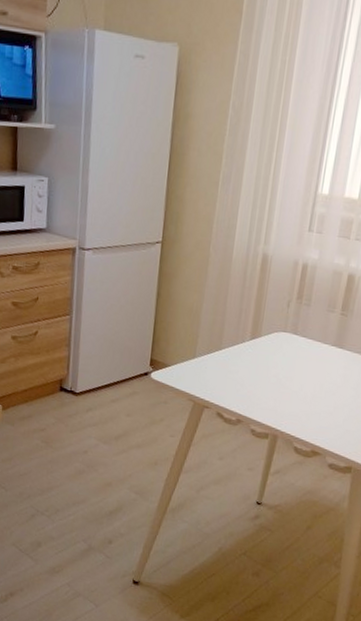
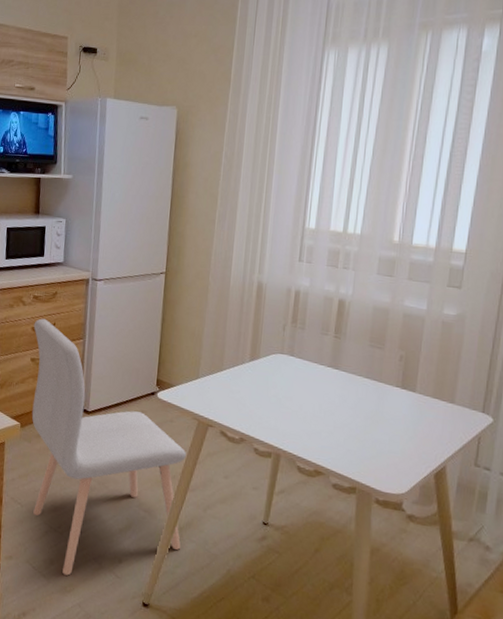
chair: none [14,292,180,557] -> present [31,318,186,576]

